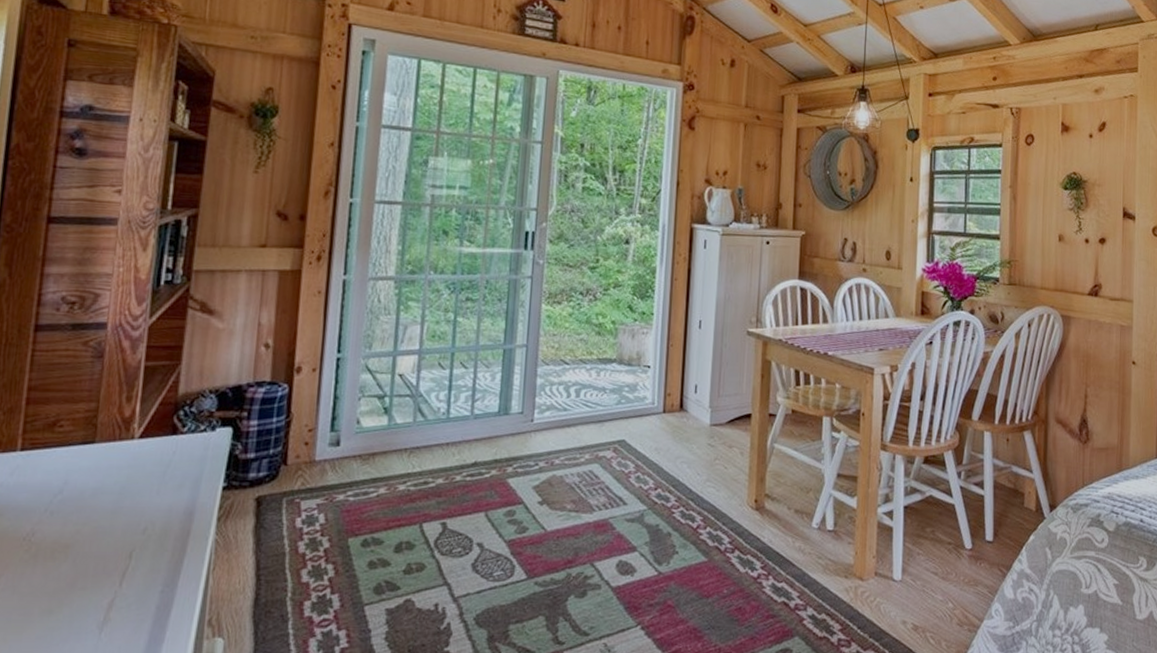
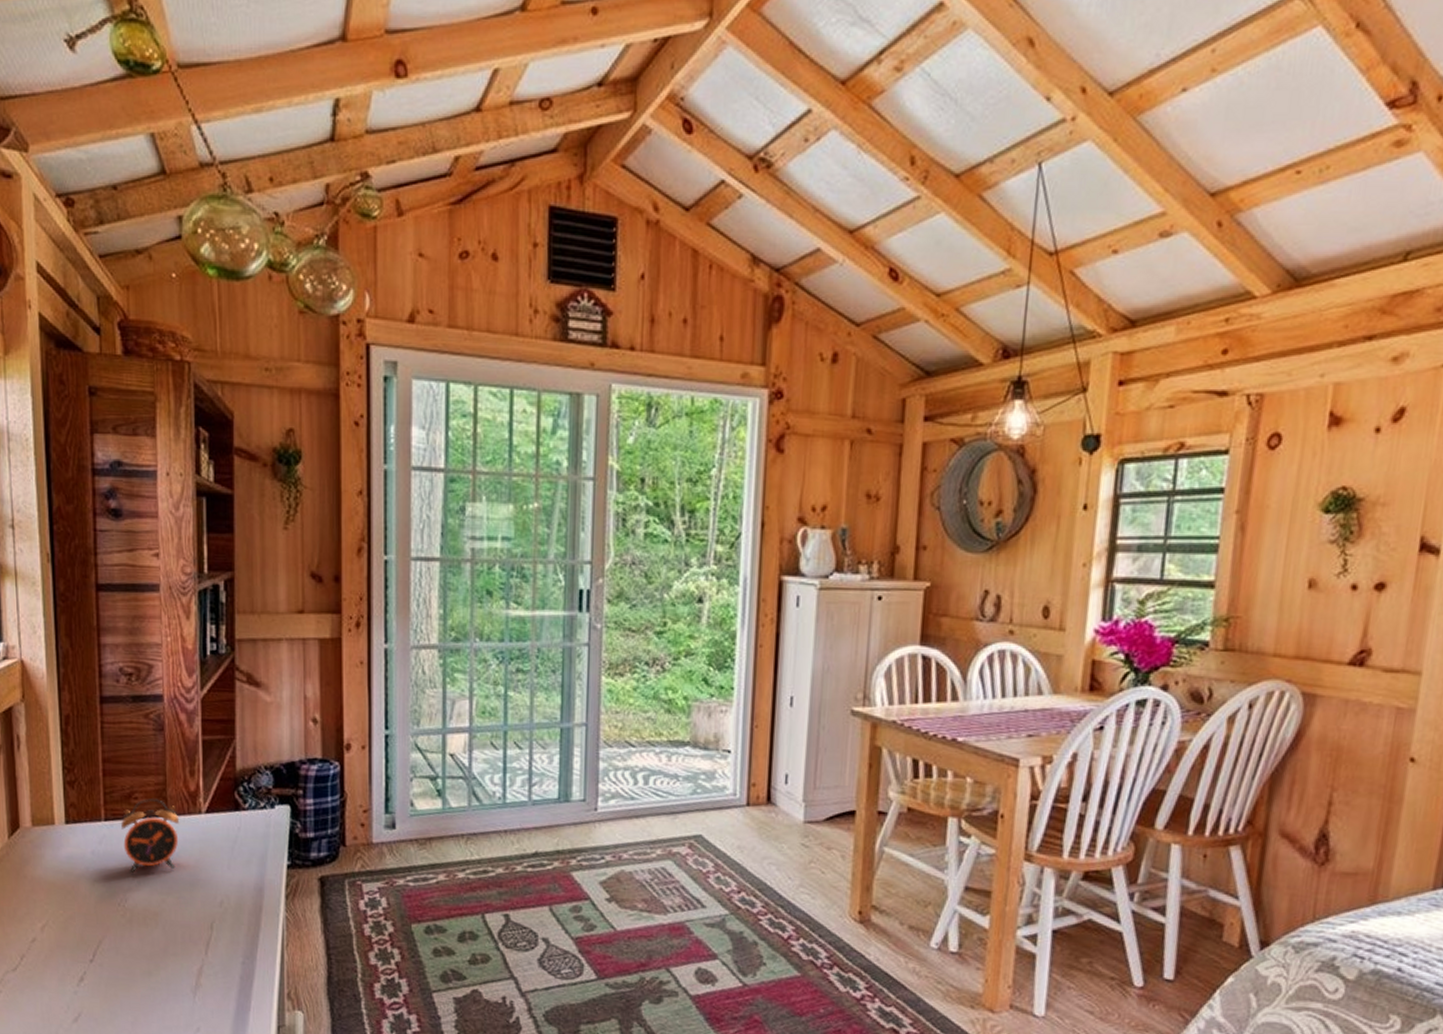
alarm clock: none [39,426,109,505] -> present [121,798,180,874]

